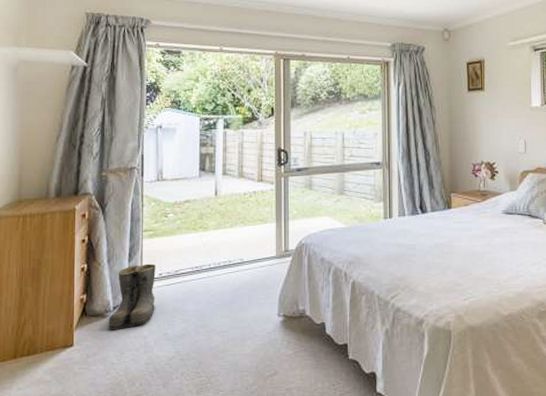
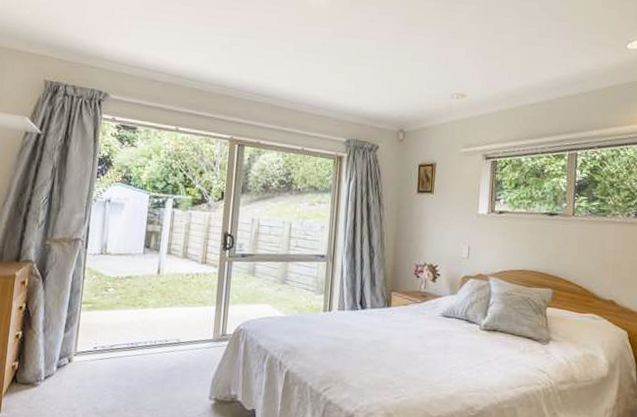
boots: present [108,263,157,330] -> none [37,336,92,400]

